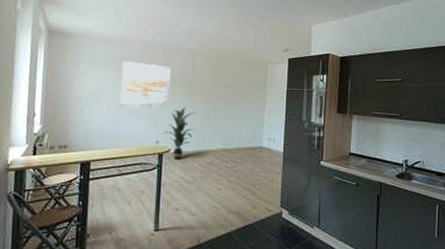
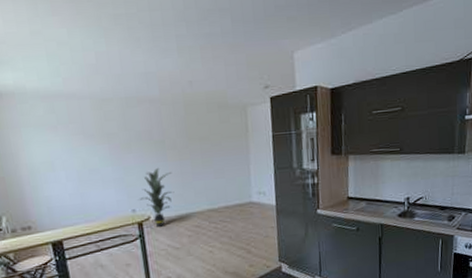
wall art: present [120,61,171,108] -> none [72,120,139,177]

